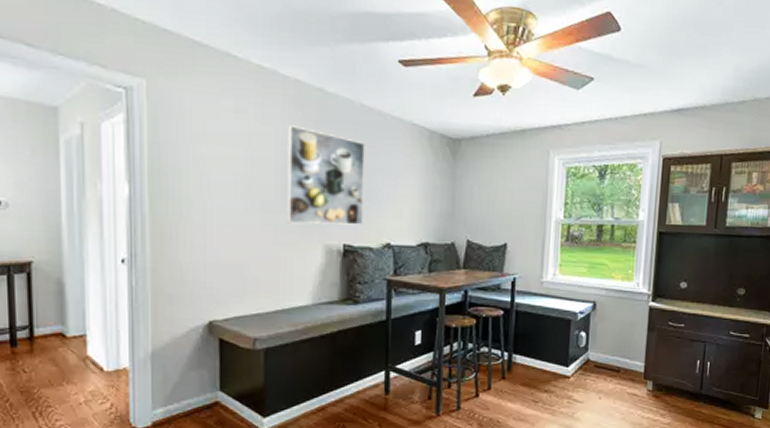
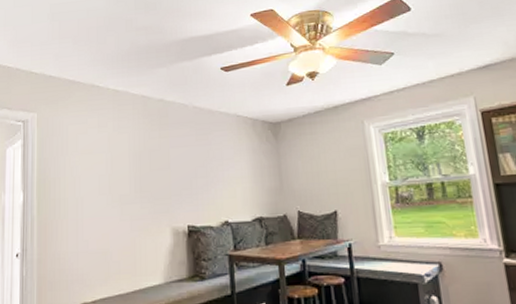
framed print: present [287,125,365,226] -> none [138,131,203,212]

